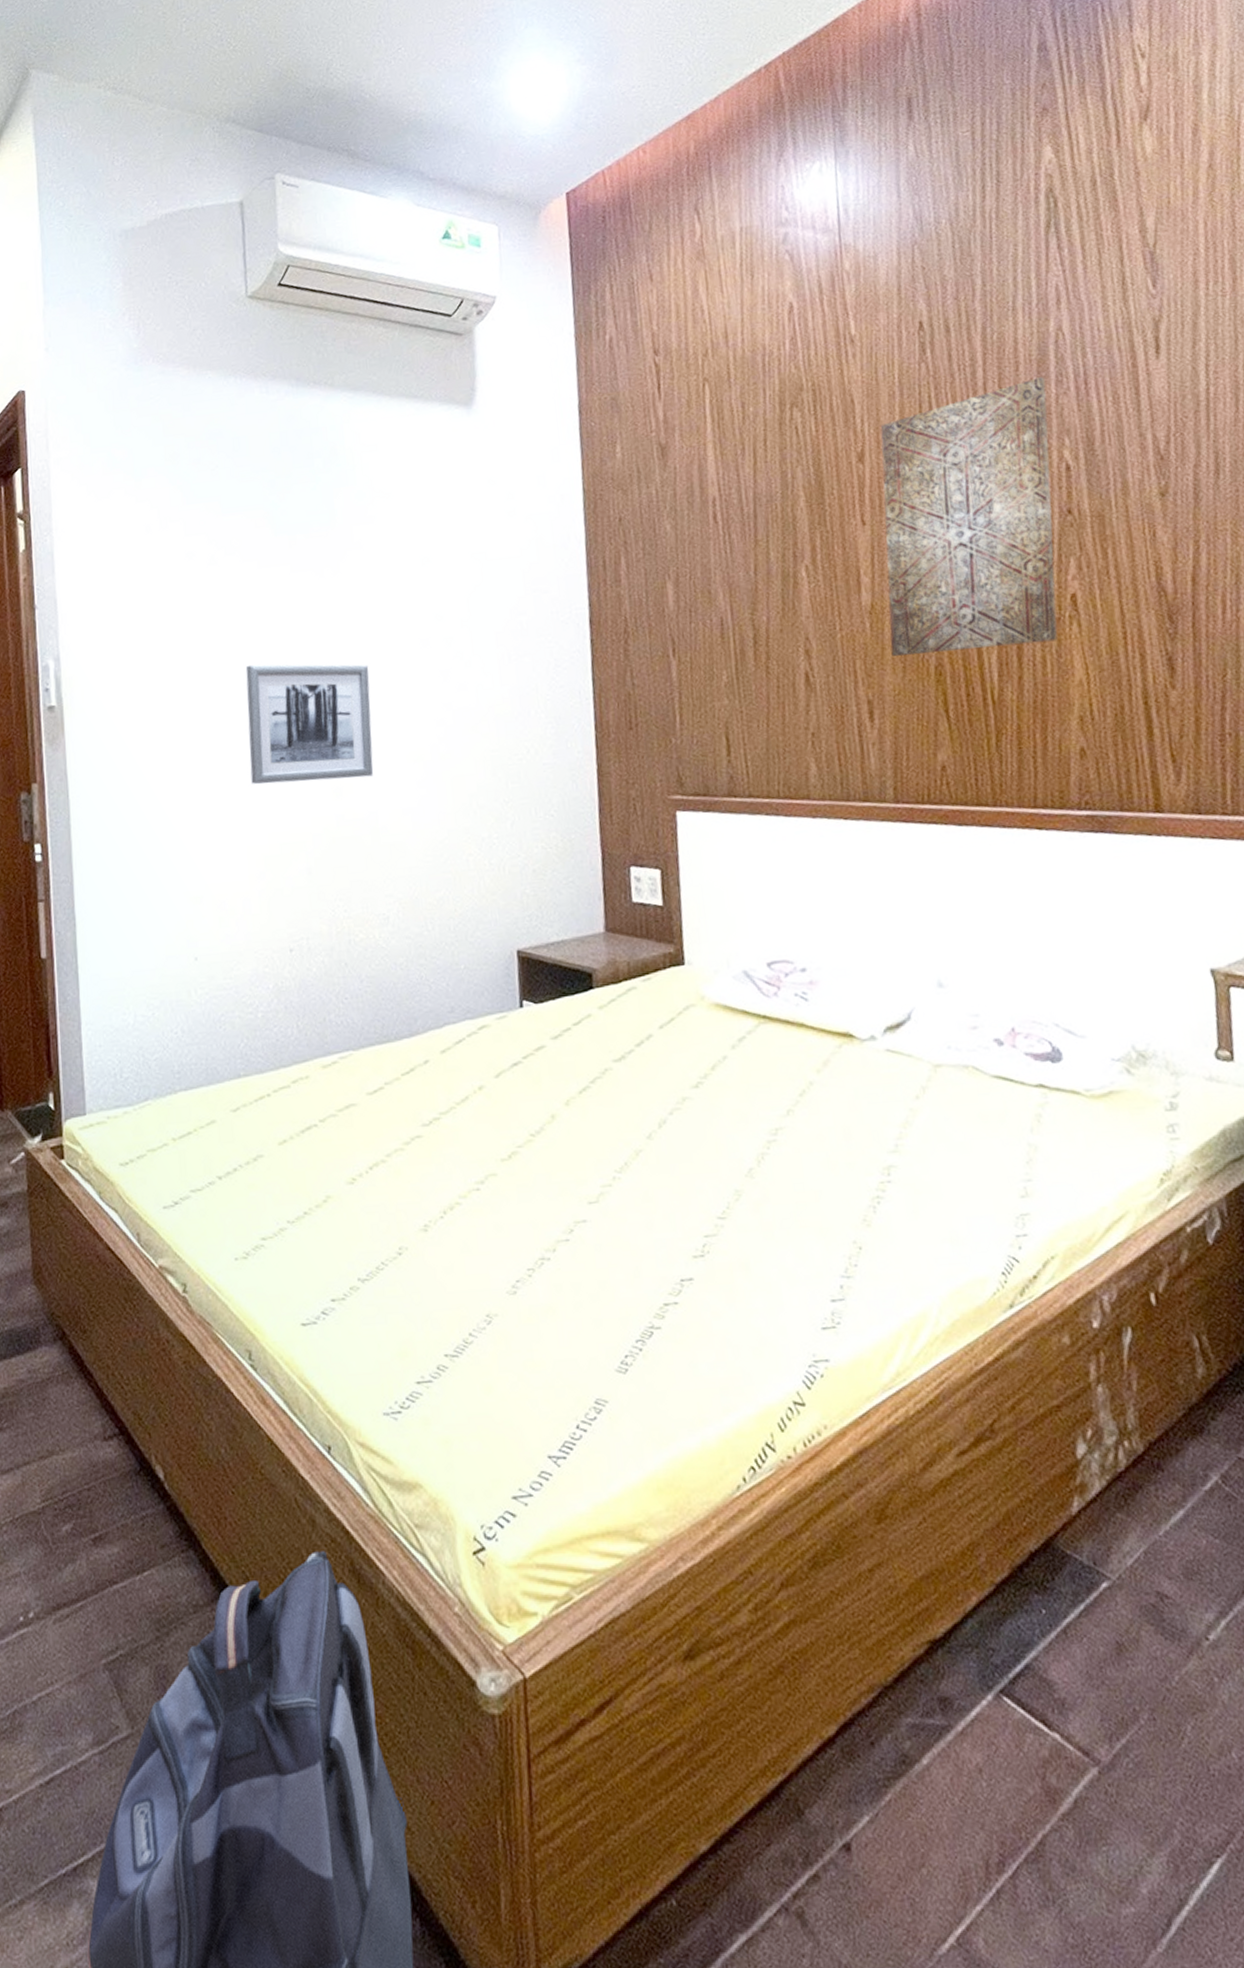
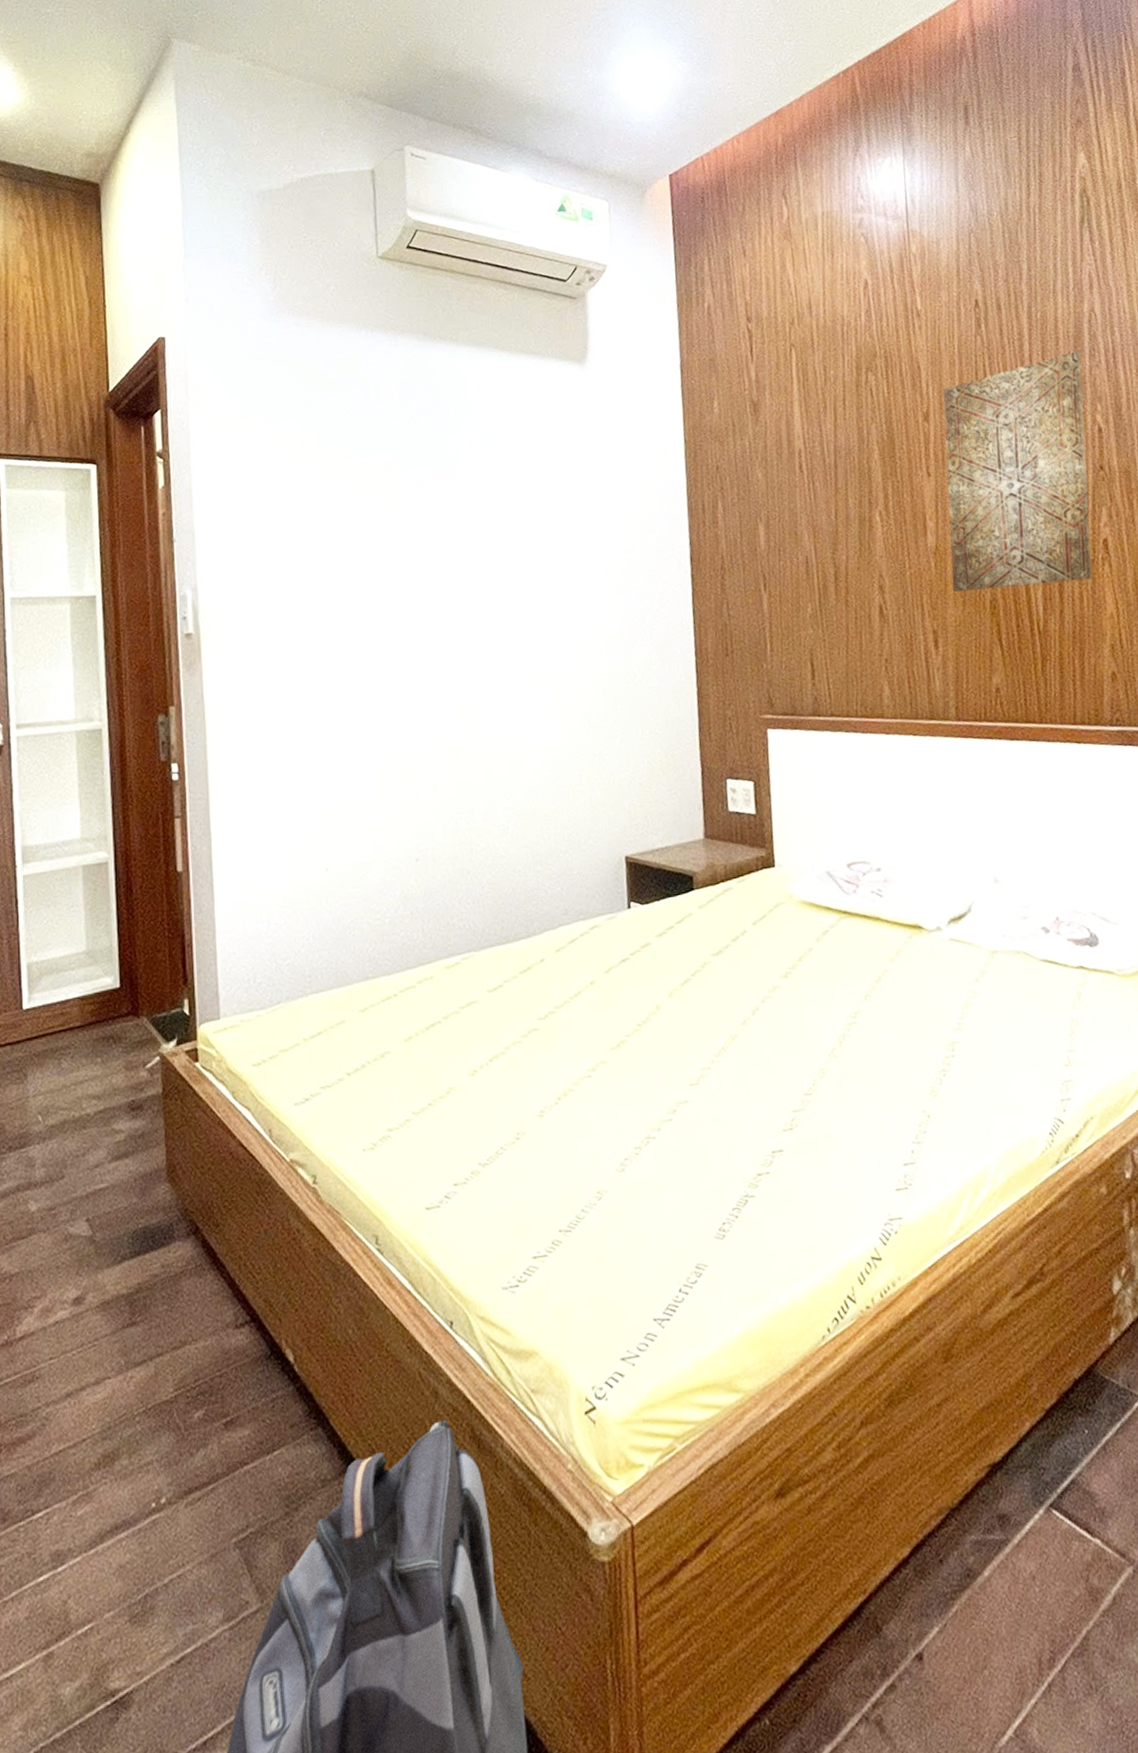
wall art: present [245,664,373,784] -> none [375,596,494,706]

